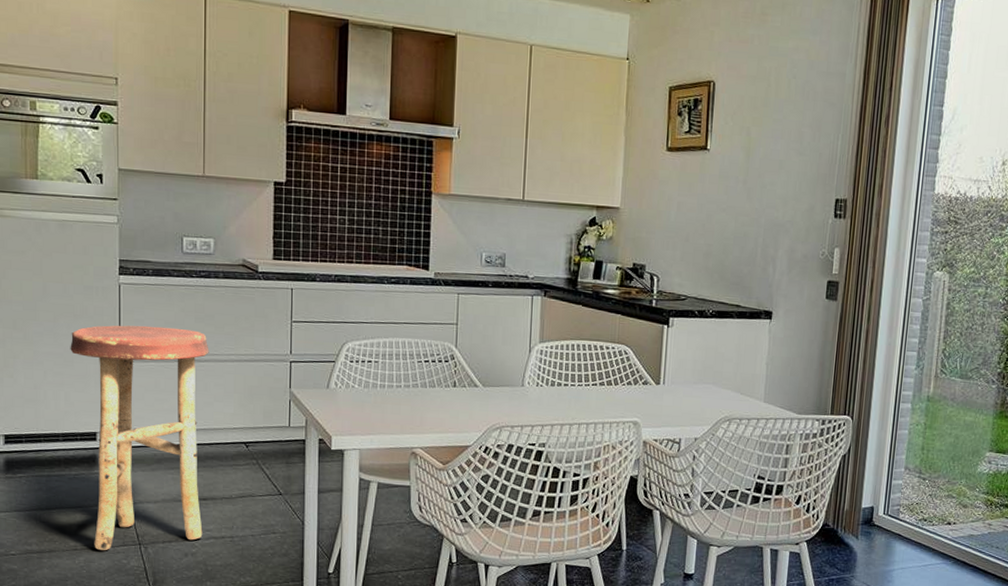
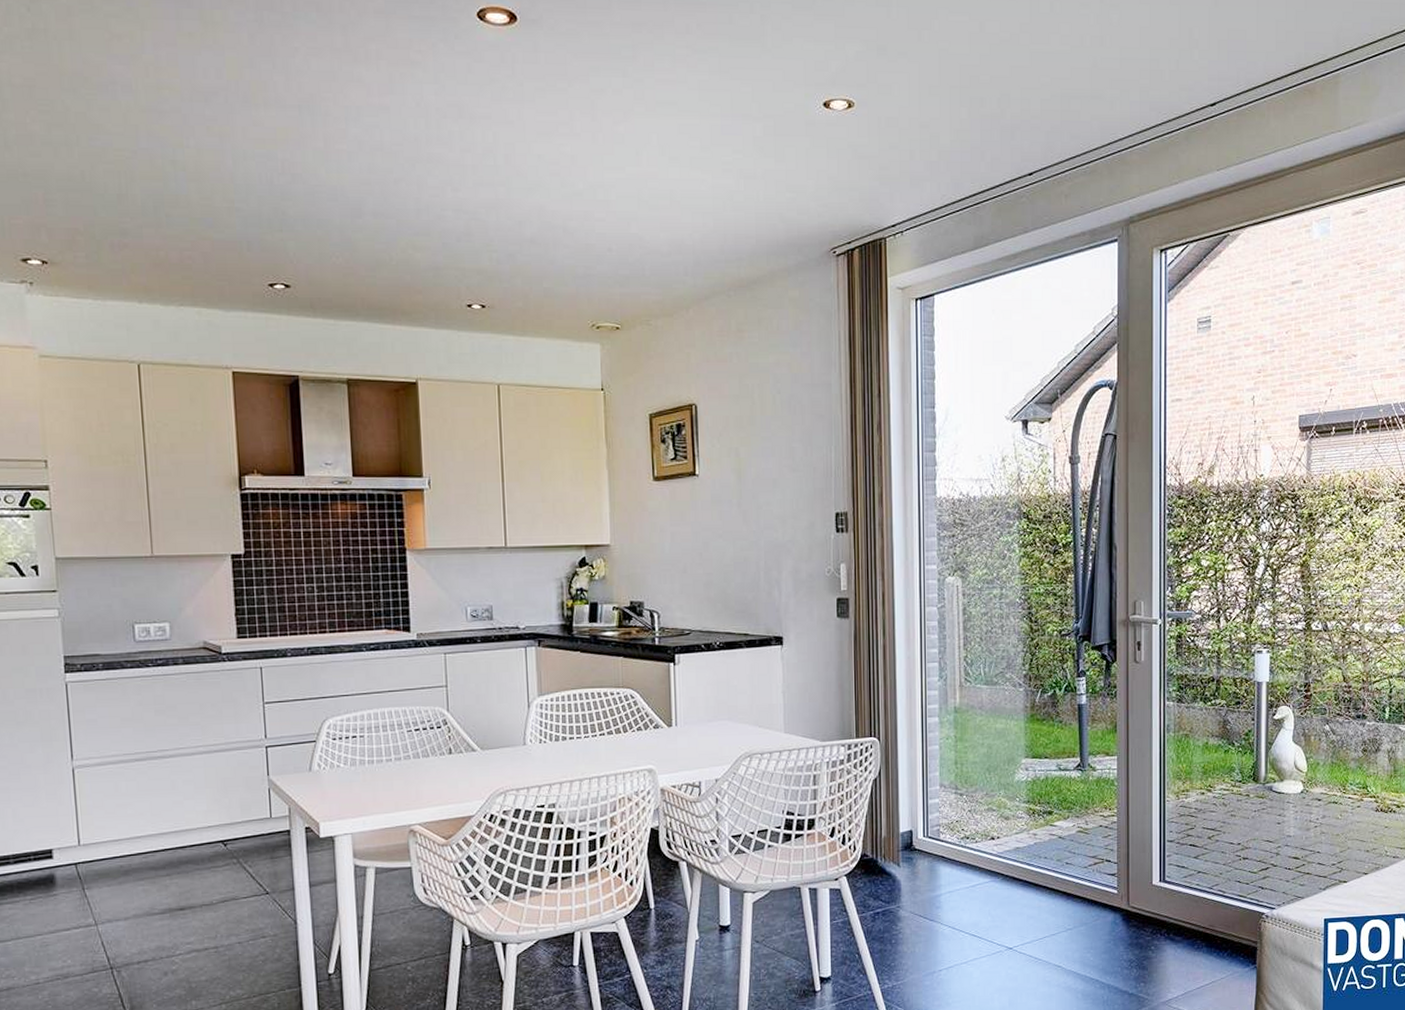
stool: present [70,325,209,550] -> none [14,724,183,980]

